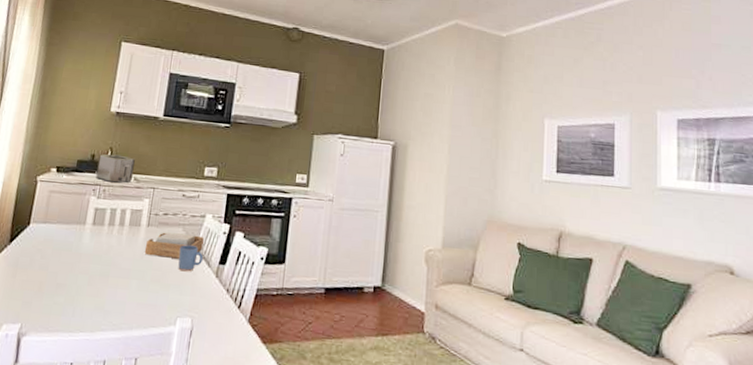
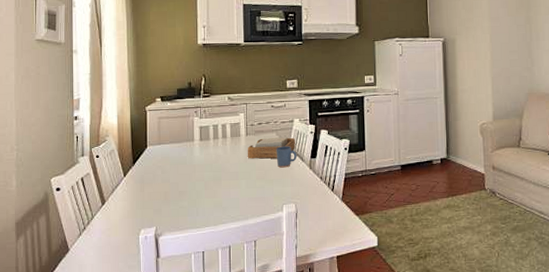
toaster: present [96,154,135,183] -> none [195,80,226,105]

